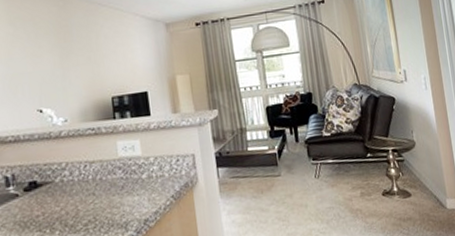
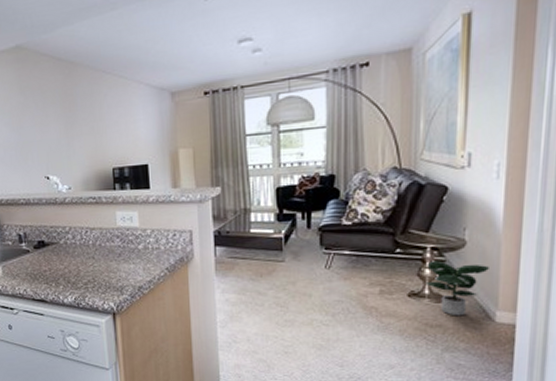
potted plant: none [392,160,435,208] -> present [424,260,489,316]

